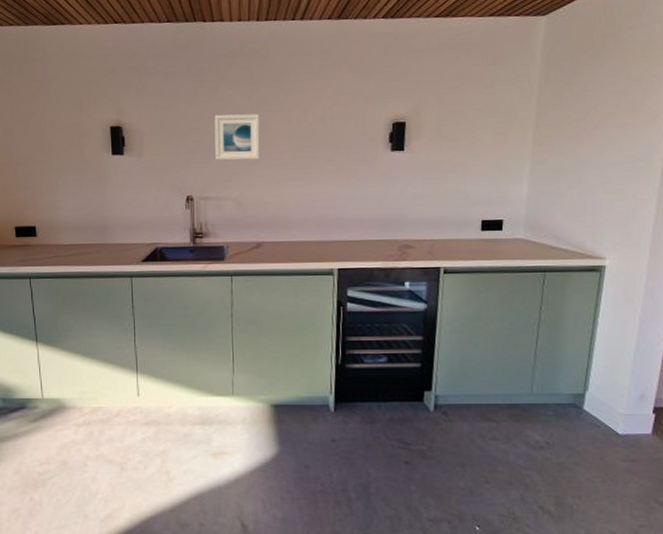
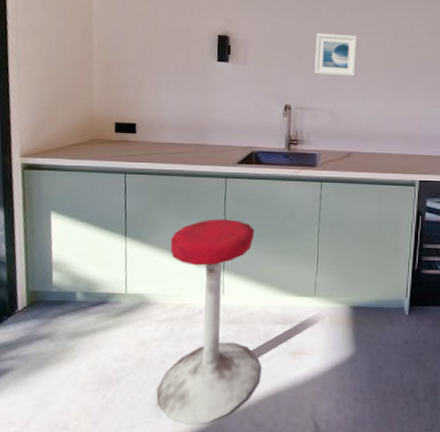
stool: none [81,320,182,525] -> present [156,219,260,425]

